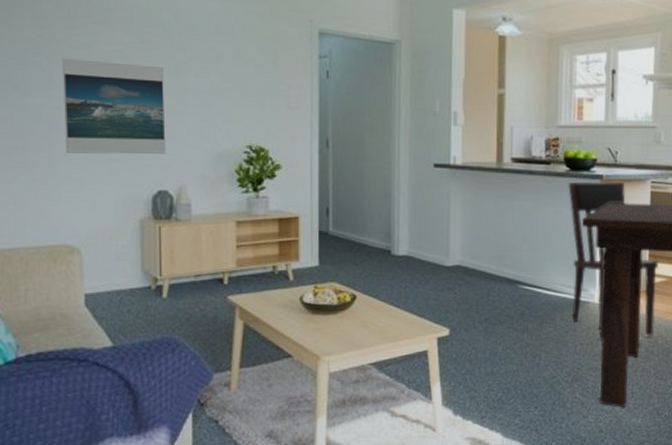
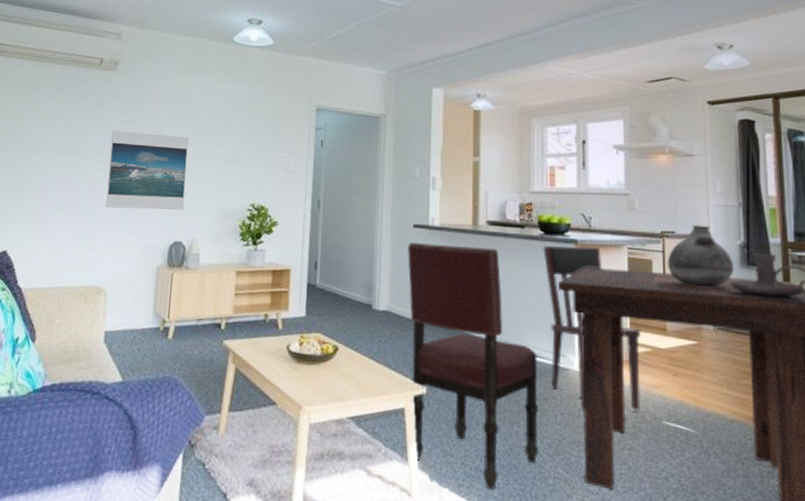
dining chair: none [427,182,560,419] -> present [407,242,539,490]

